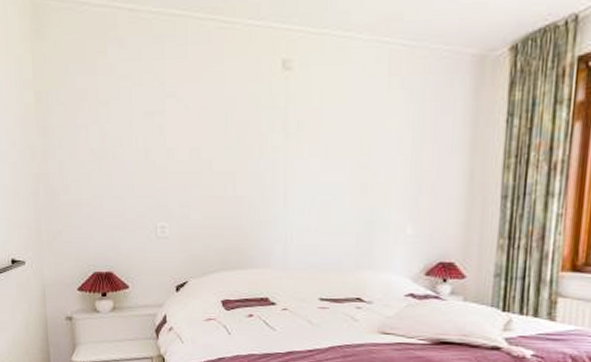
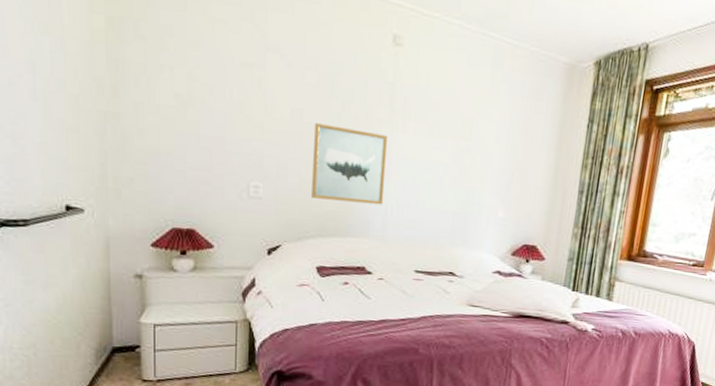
wall art: none [212,159,284,233] -> present [310,123,389,205]

